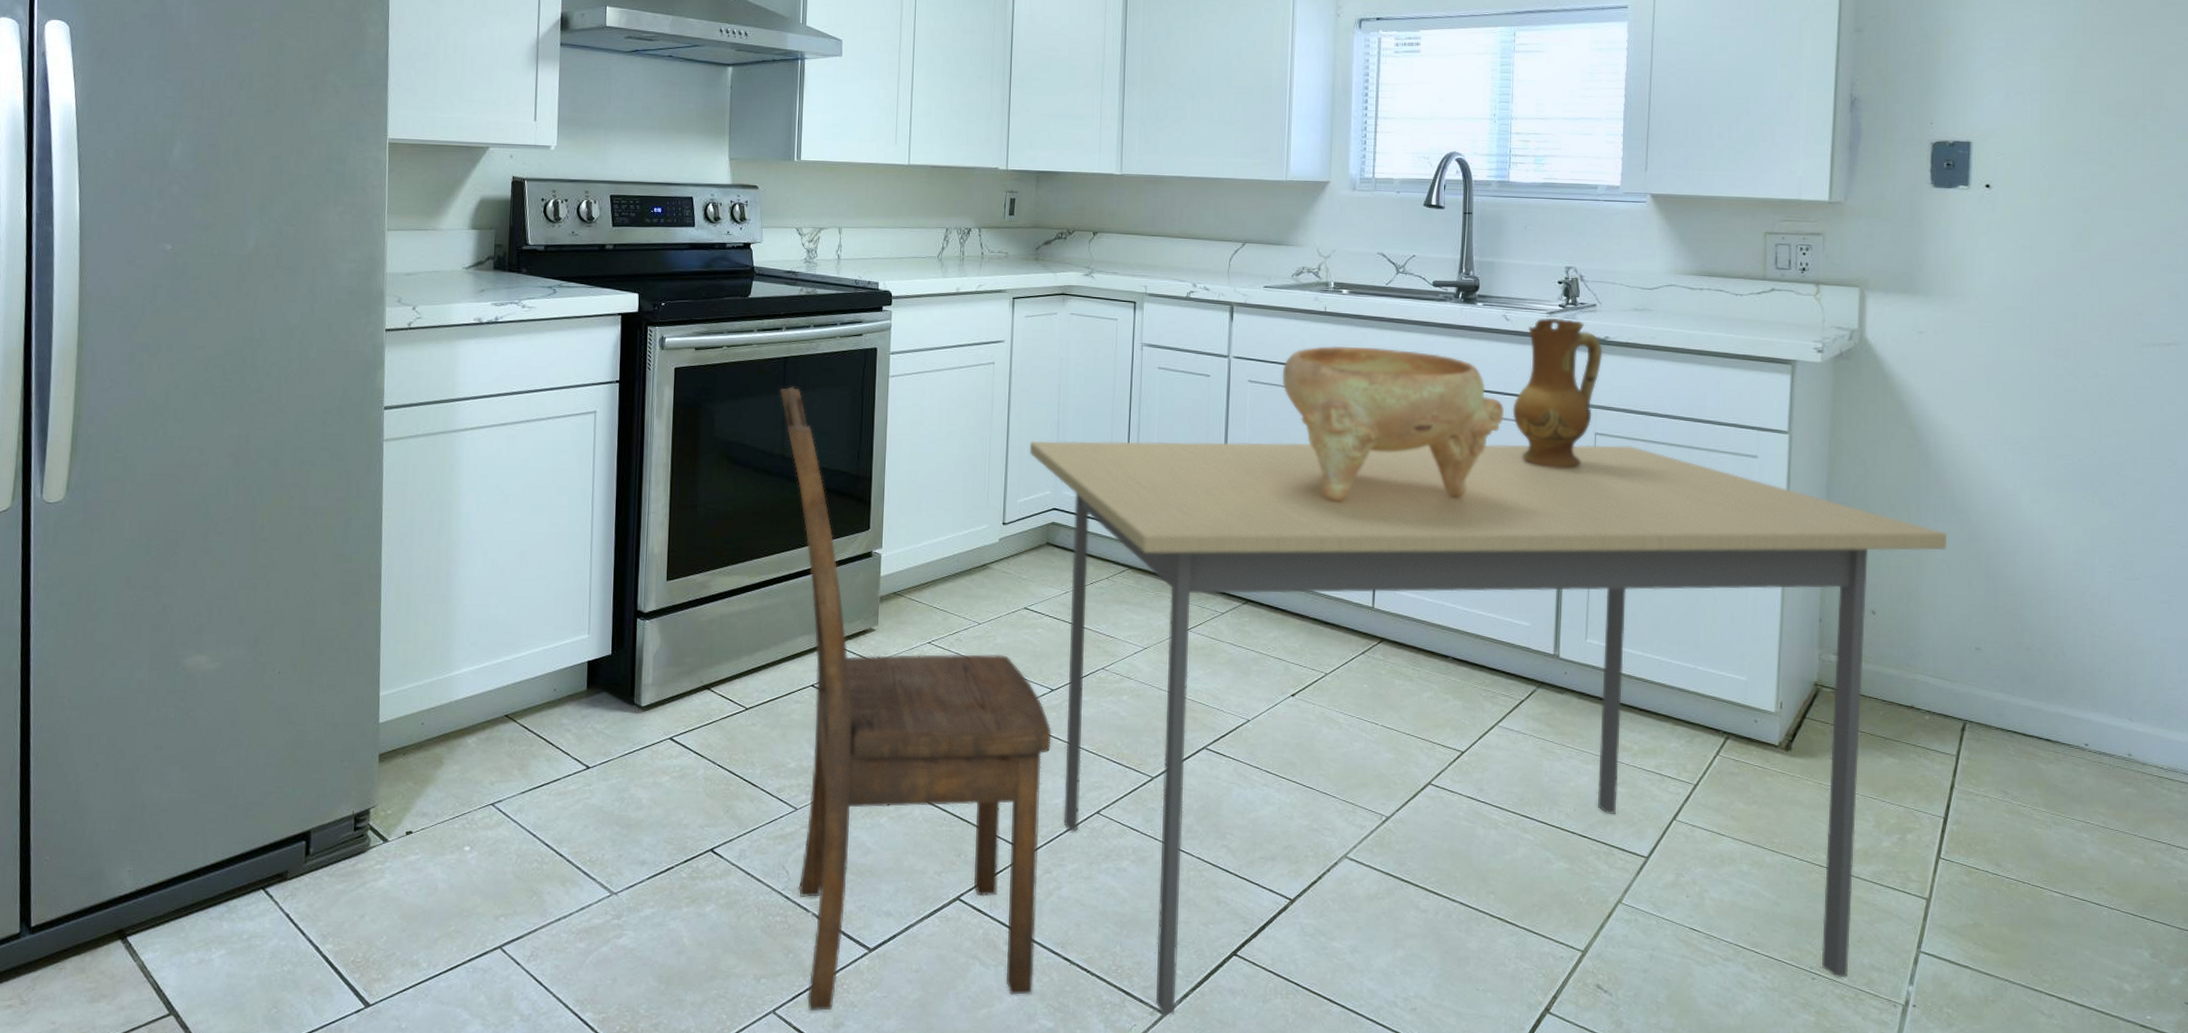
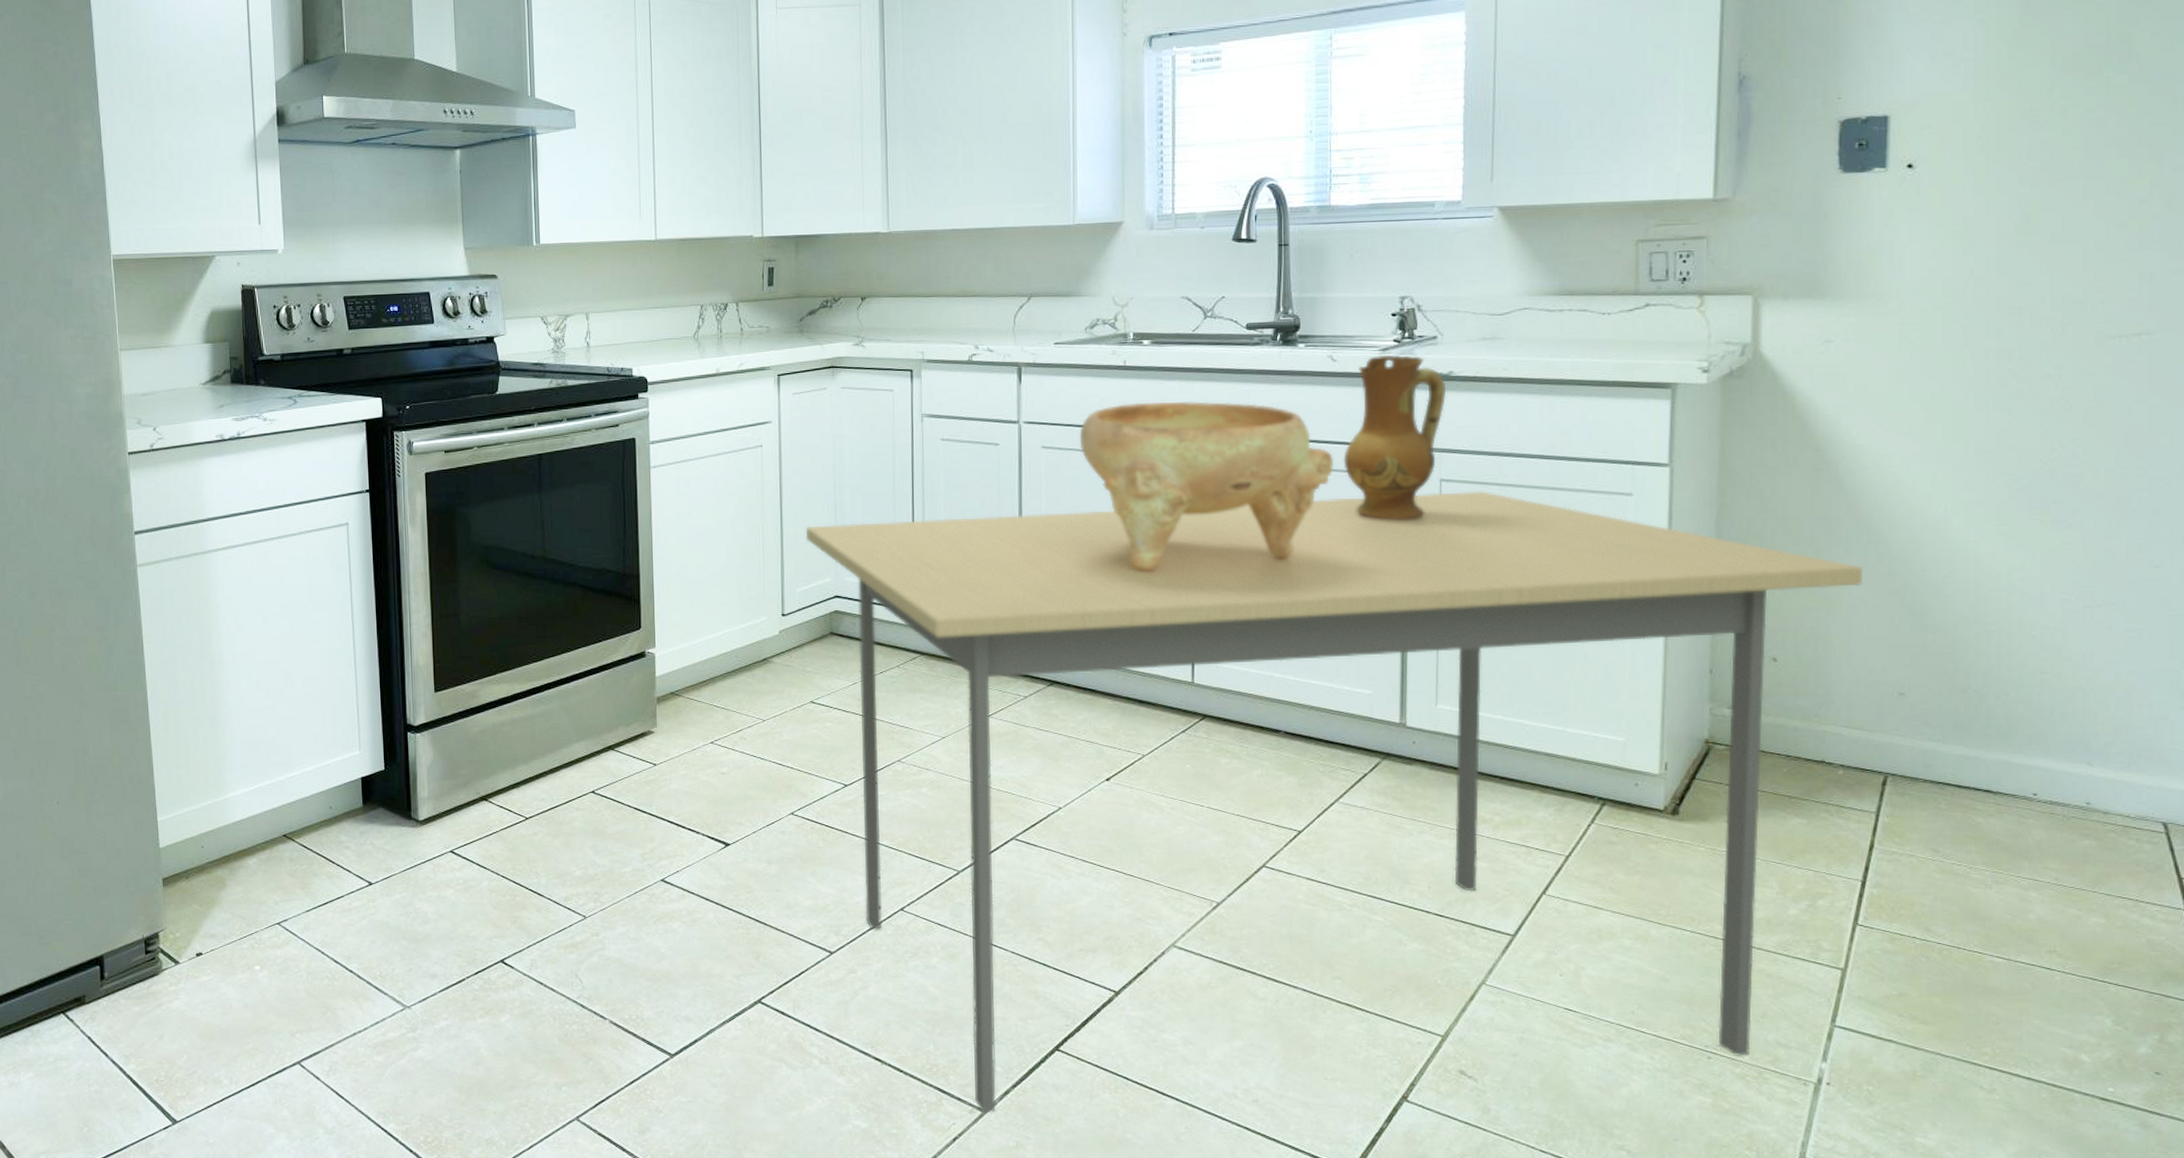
dining chair: present [779,386,1052,1012] -> none [535,484,848,1118]

